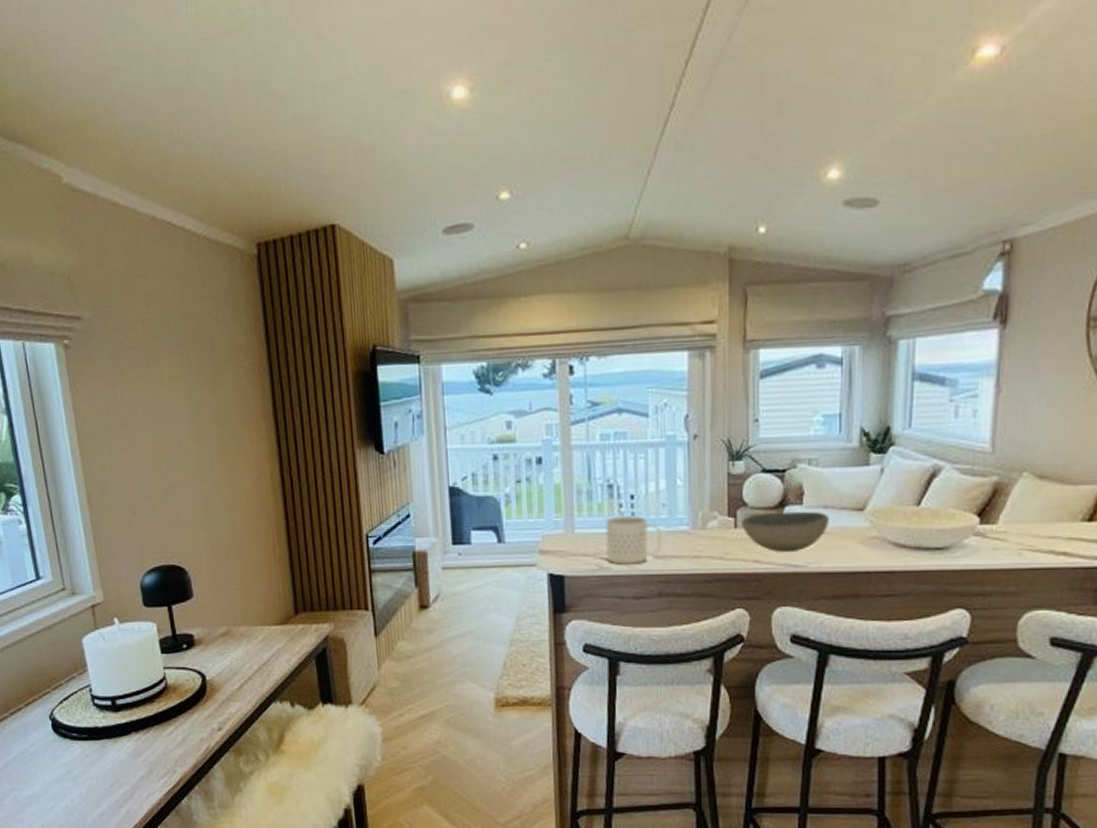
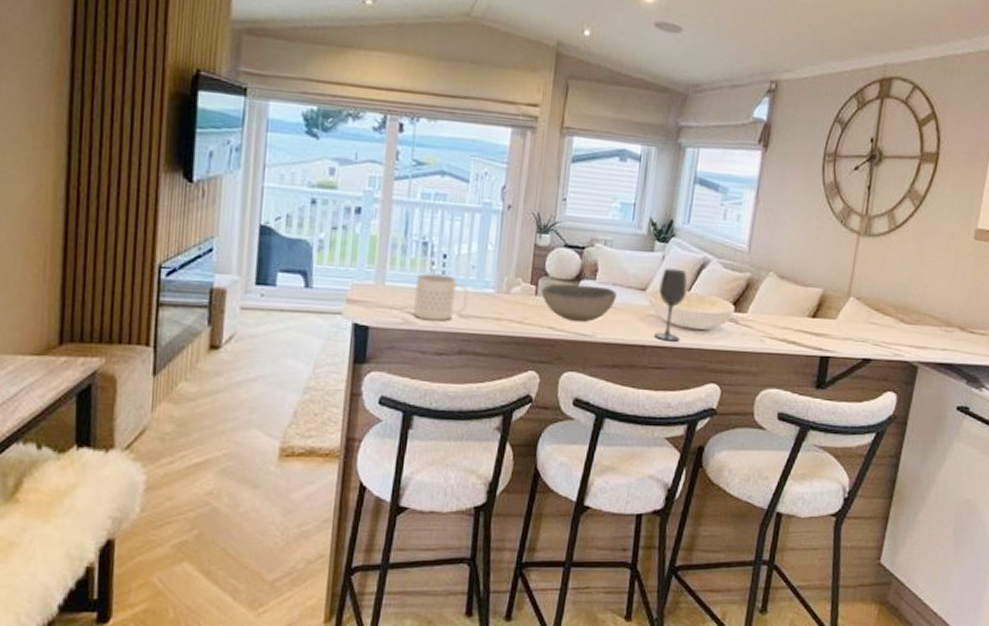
wine glass: none [880,481,916,565] -> present [654,268,688,342]

